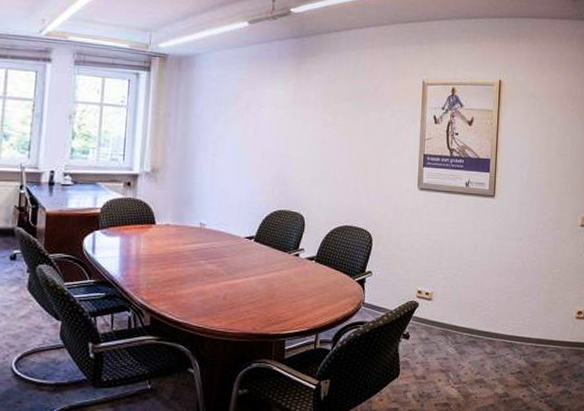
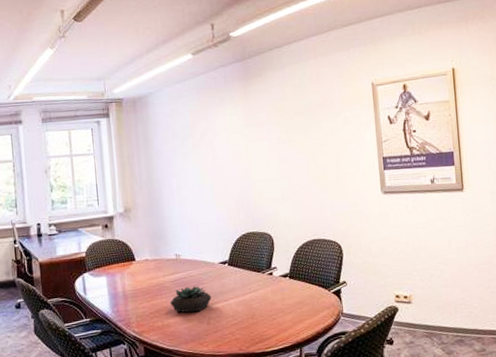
succulent plant: none [187,258,232,286] -> present [170,286,212,313]

